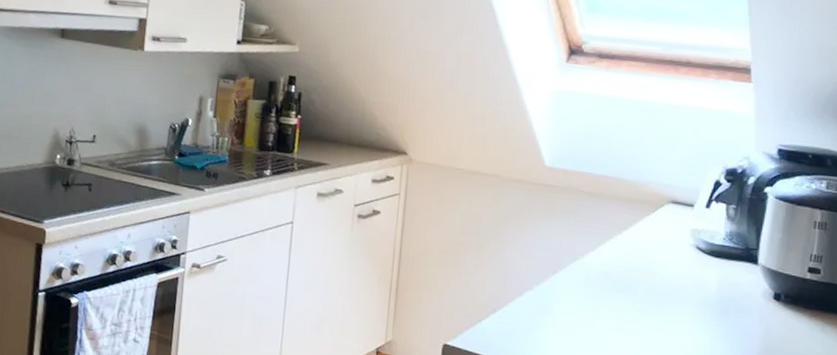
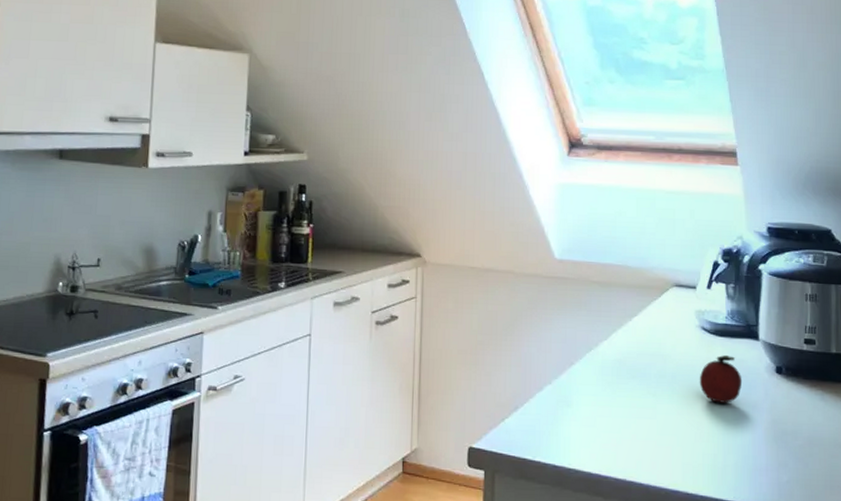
fruit: none [688,276,736,325] -> present [699,355,743,403]

